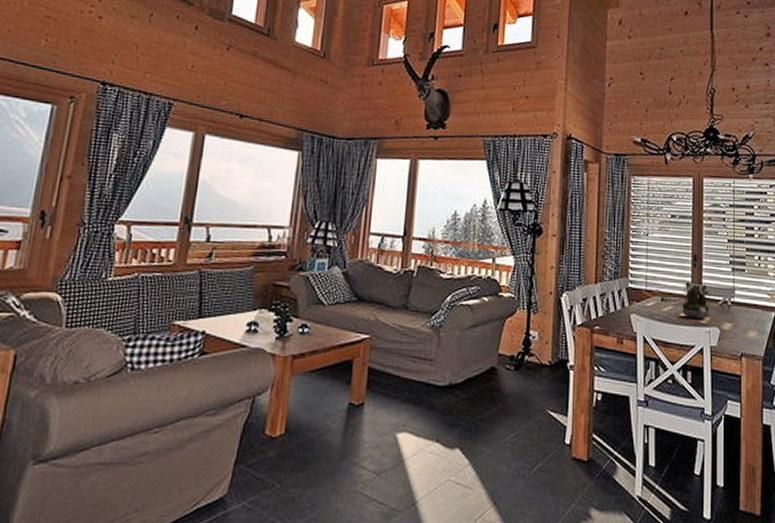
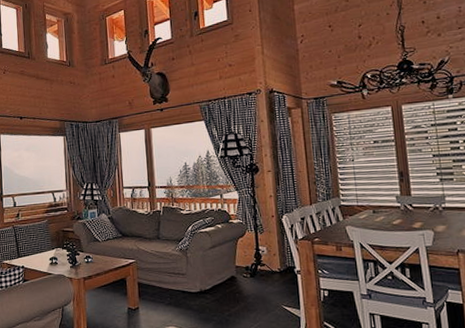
flower arrangement: present [682,282,711,320] -> none [392,195,422,225]

